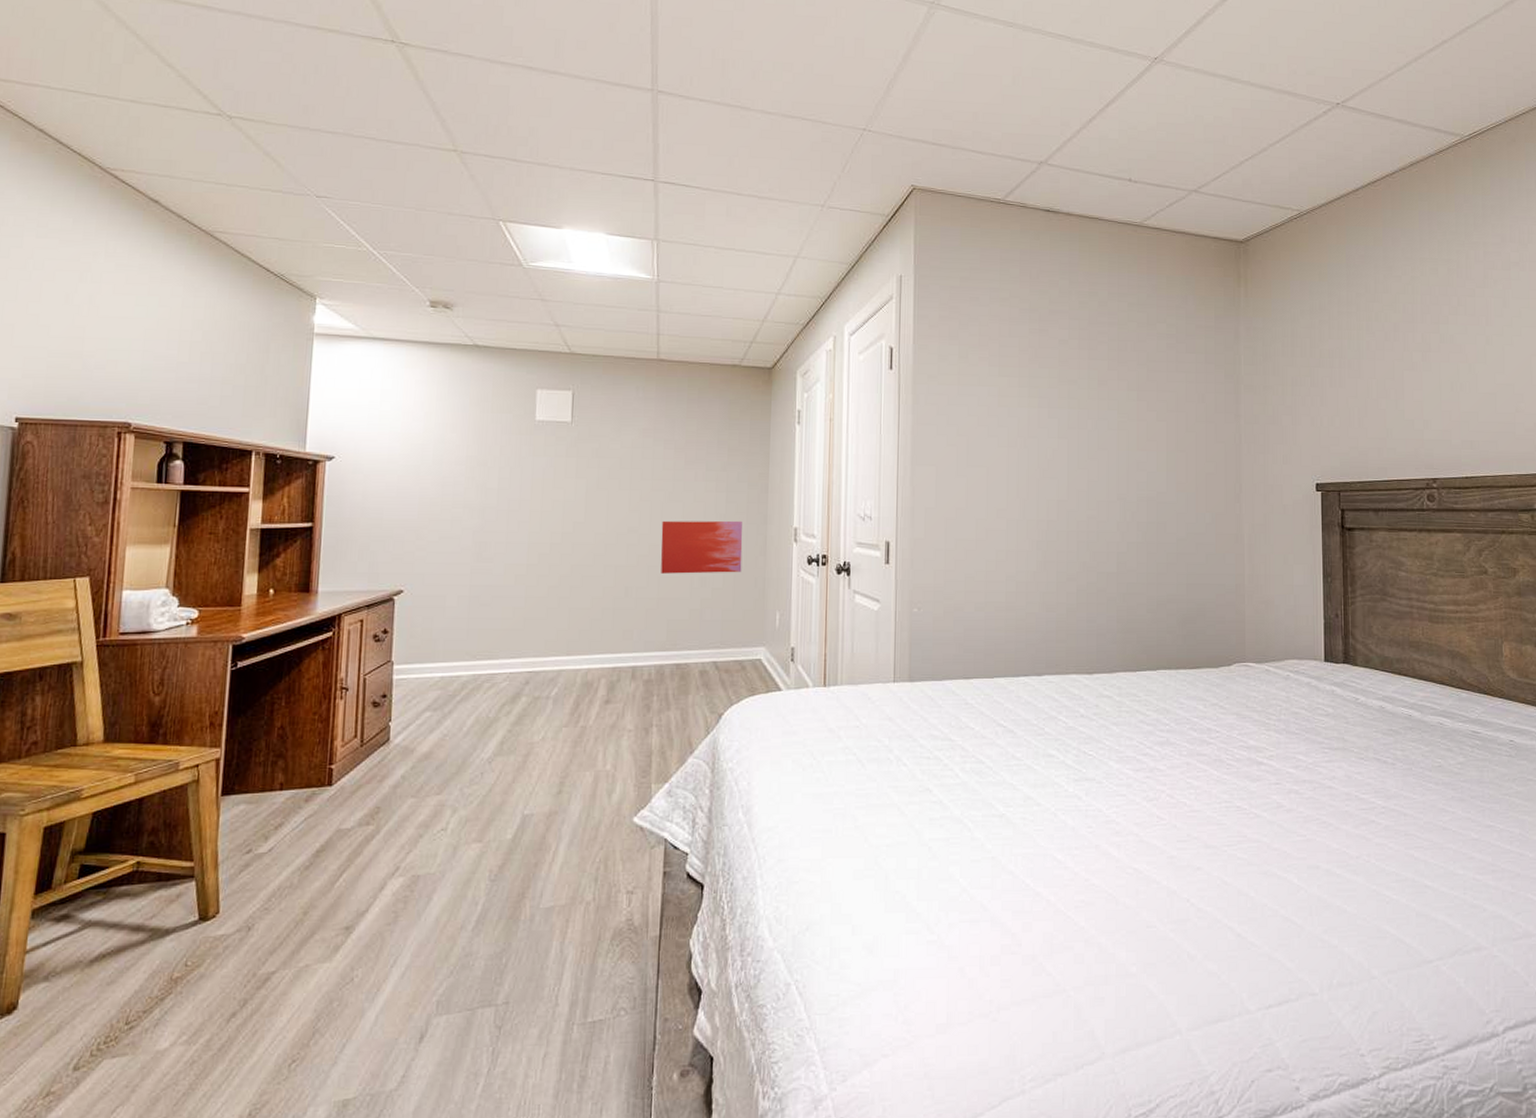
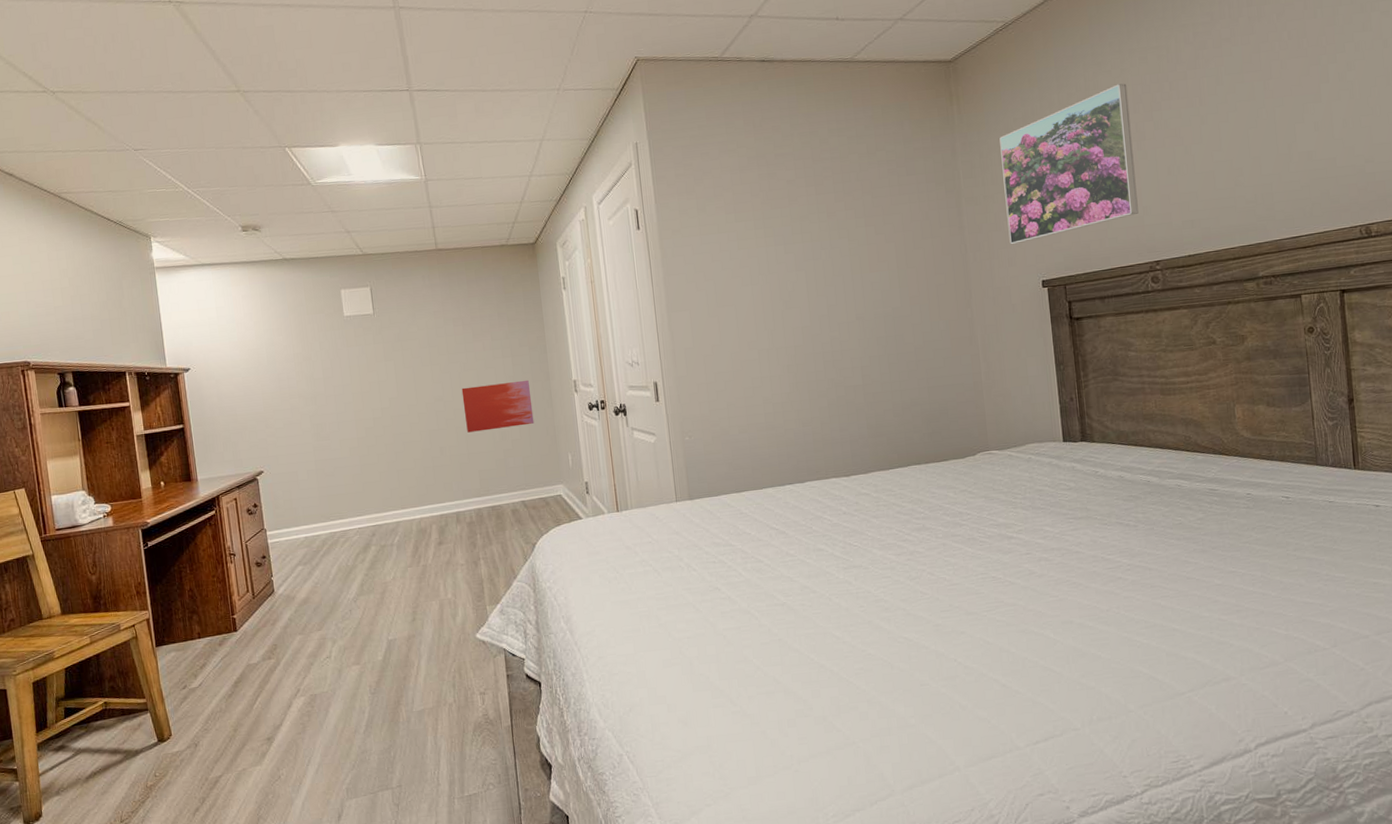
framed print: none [1285,291,1419,441] -> present [999,83,1139,245]

